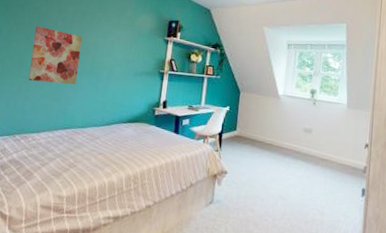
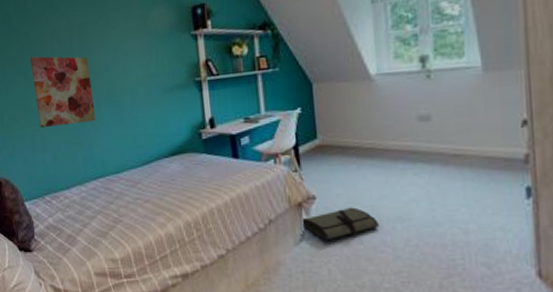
tool roll: none [213,183,267,206] -> present [300,207,379,241]

